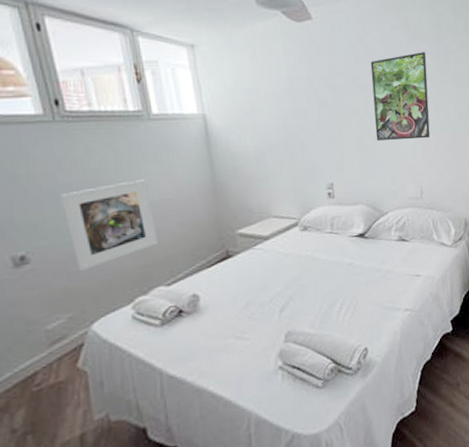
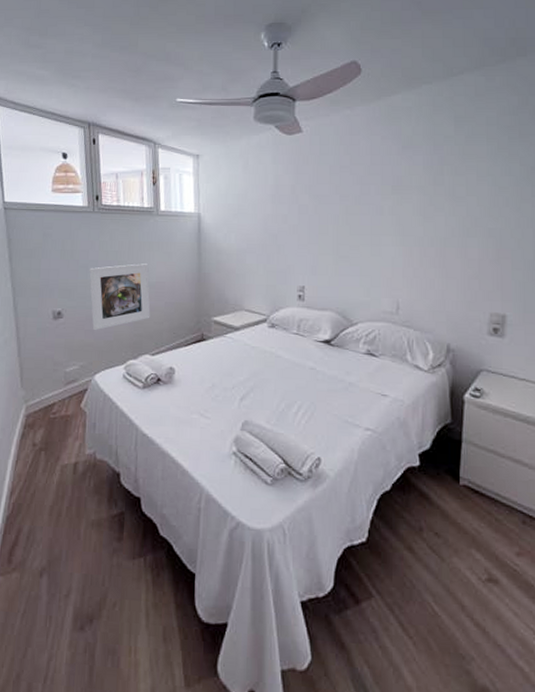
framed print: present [370,52,431,141] -> none [353,163,418,252]

